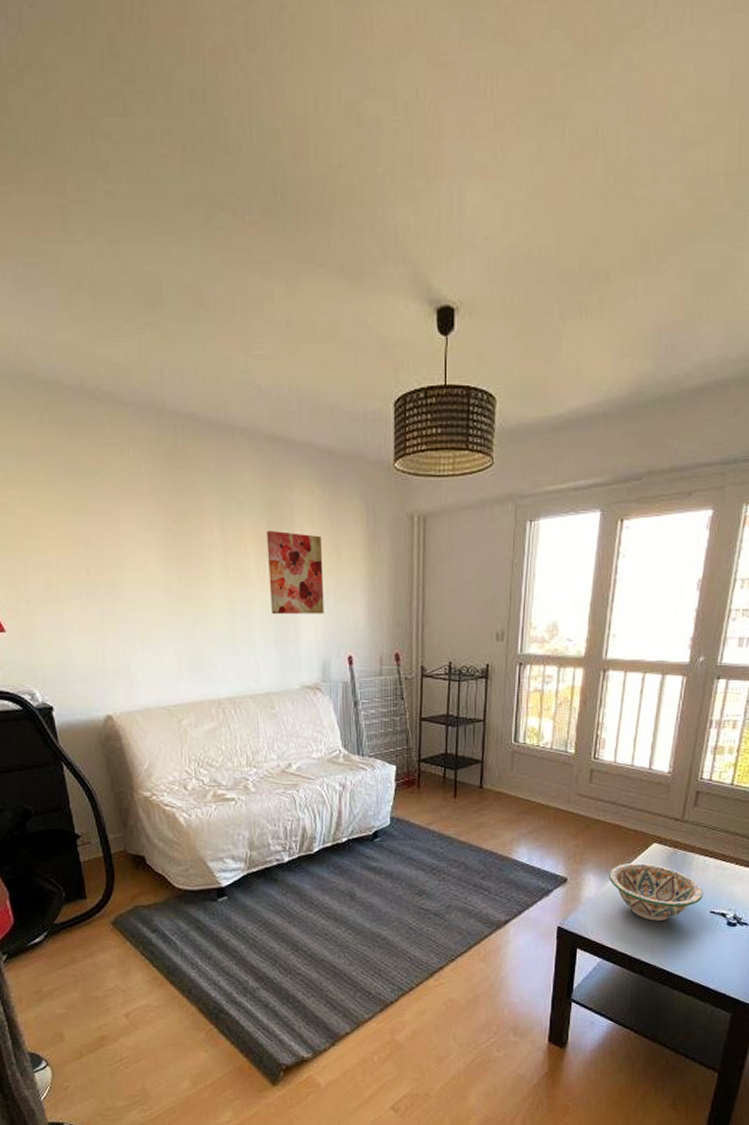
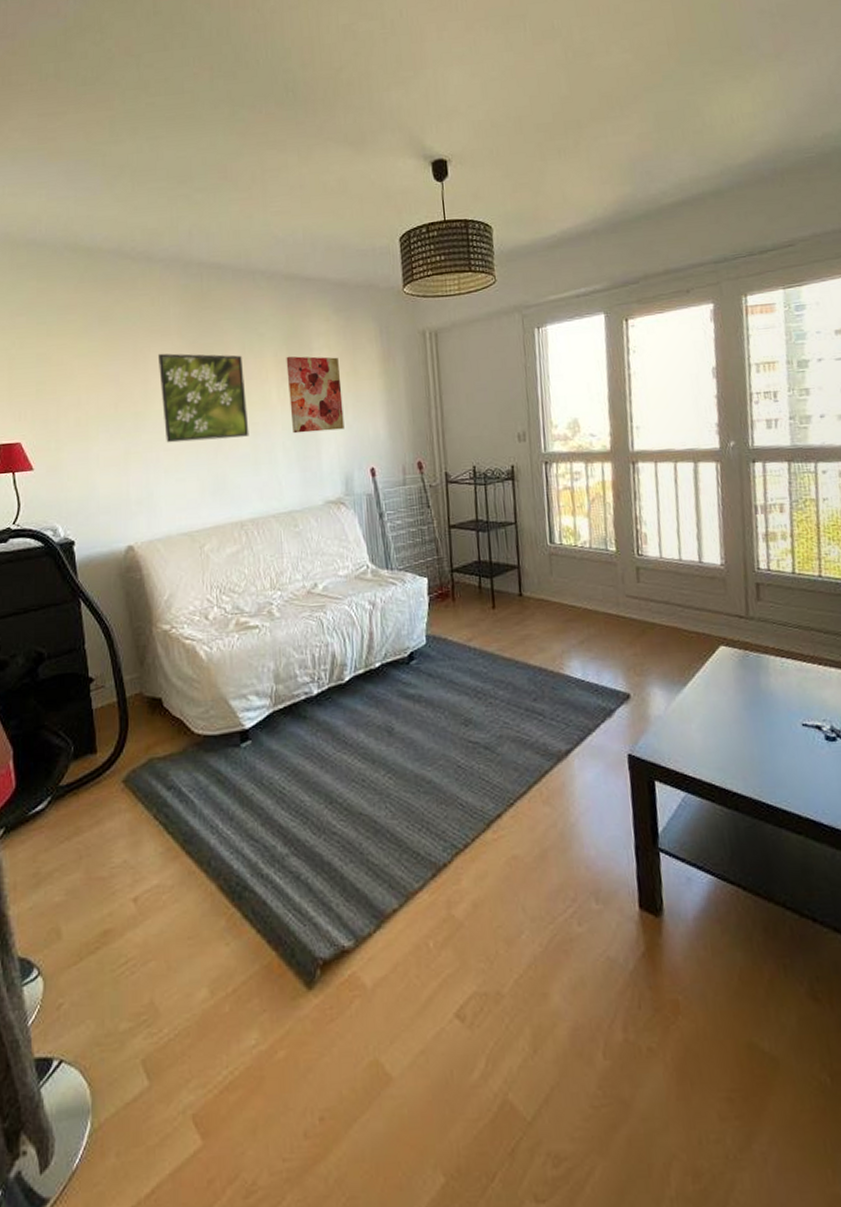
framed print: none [129,515,227,614] -> present [157,353,249,443]
decorative bowl: present [609,863,704,921] -> none [676,670,790,740]

